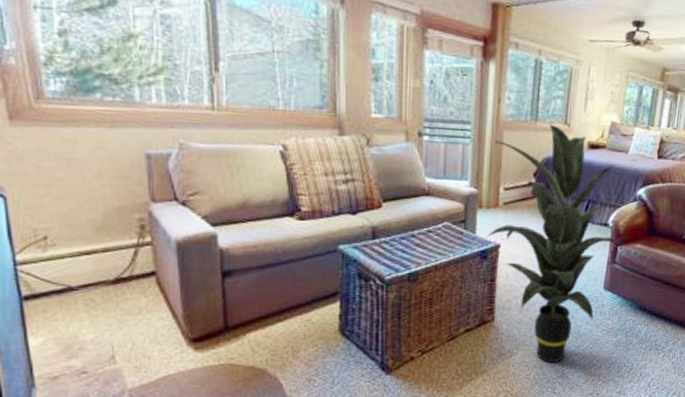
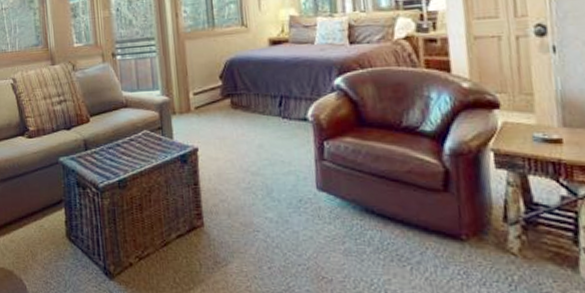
indoor plant: present [487,124,625,362] -> none [179,28,332,273]

